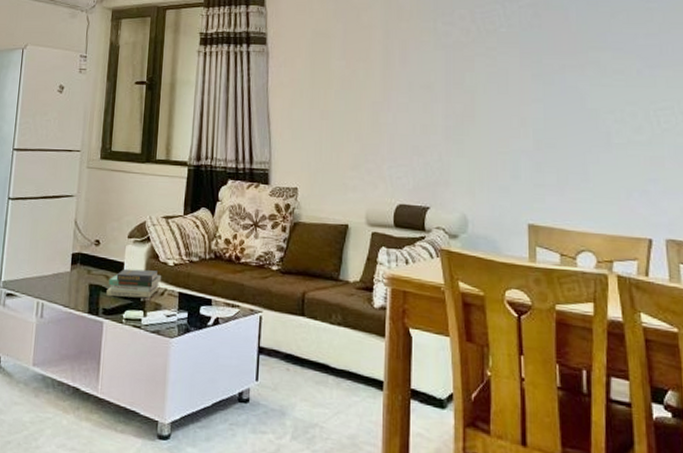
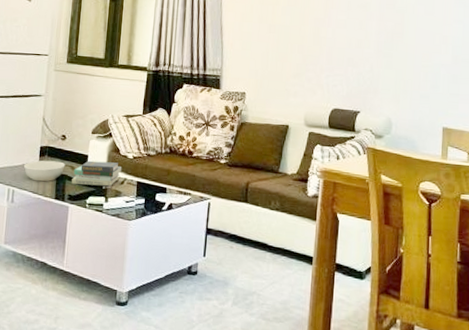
bowl: none [54,269,99,295] -> present [23,160,65,183]

